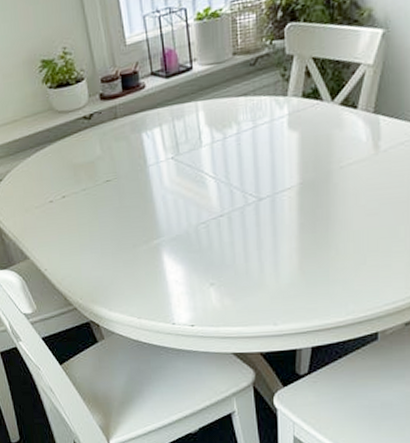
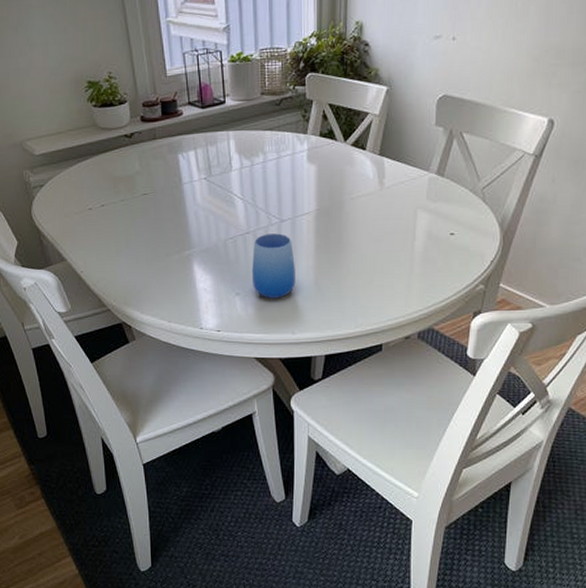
cup: none [226,213,277,288] -> present [251,233,295,299]

